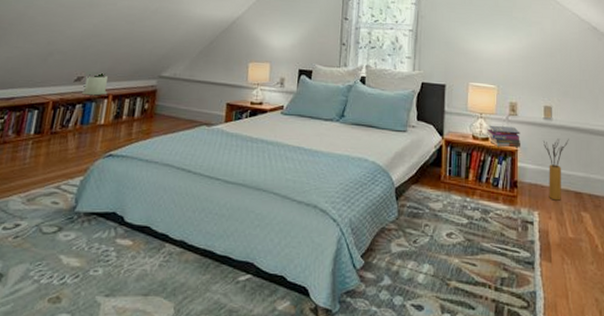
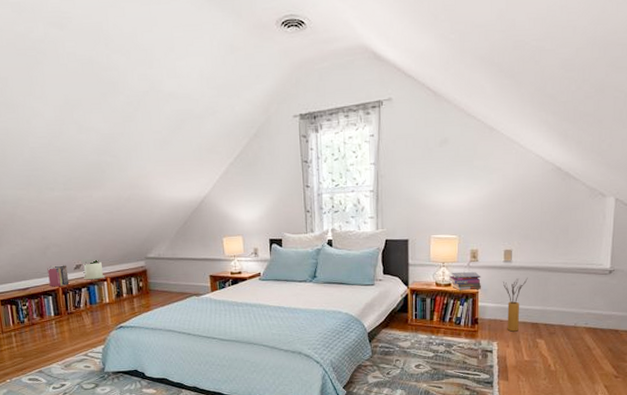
books: none [39,74,67,100] -> present [47,265,70,287]

